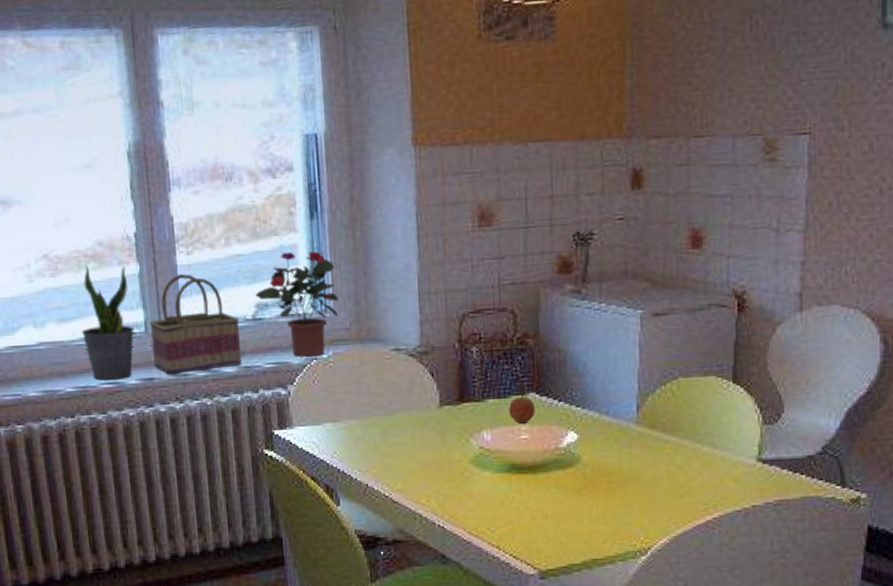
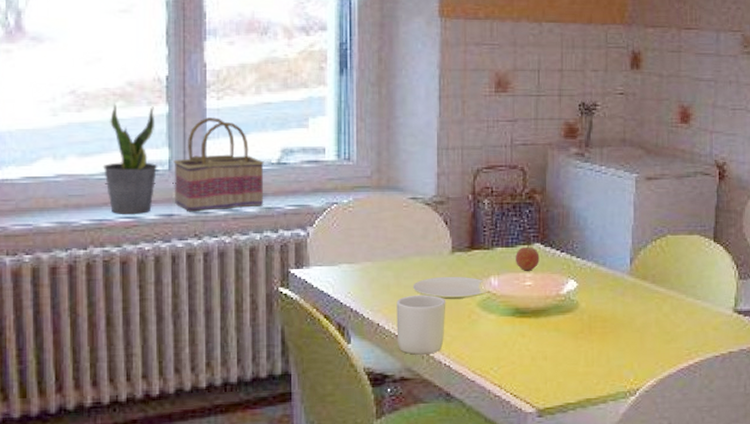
potted flower: present [255,251,339,357] -> none [282,103,362,201]
mug: none [384,452,437,516] -> present [396,294,446,355]
plate: none [400,431,481,457] -> present [412,276,488,300]

